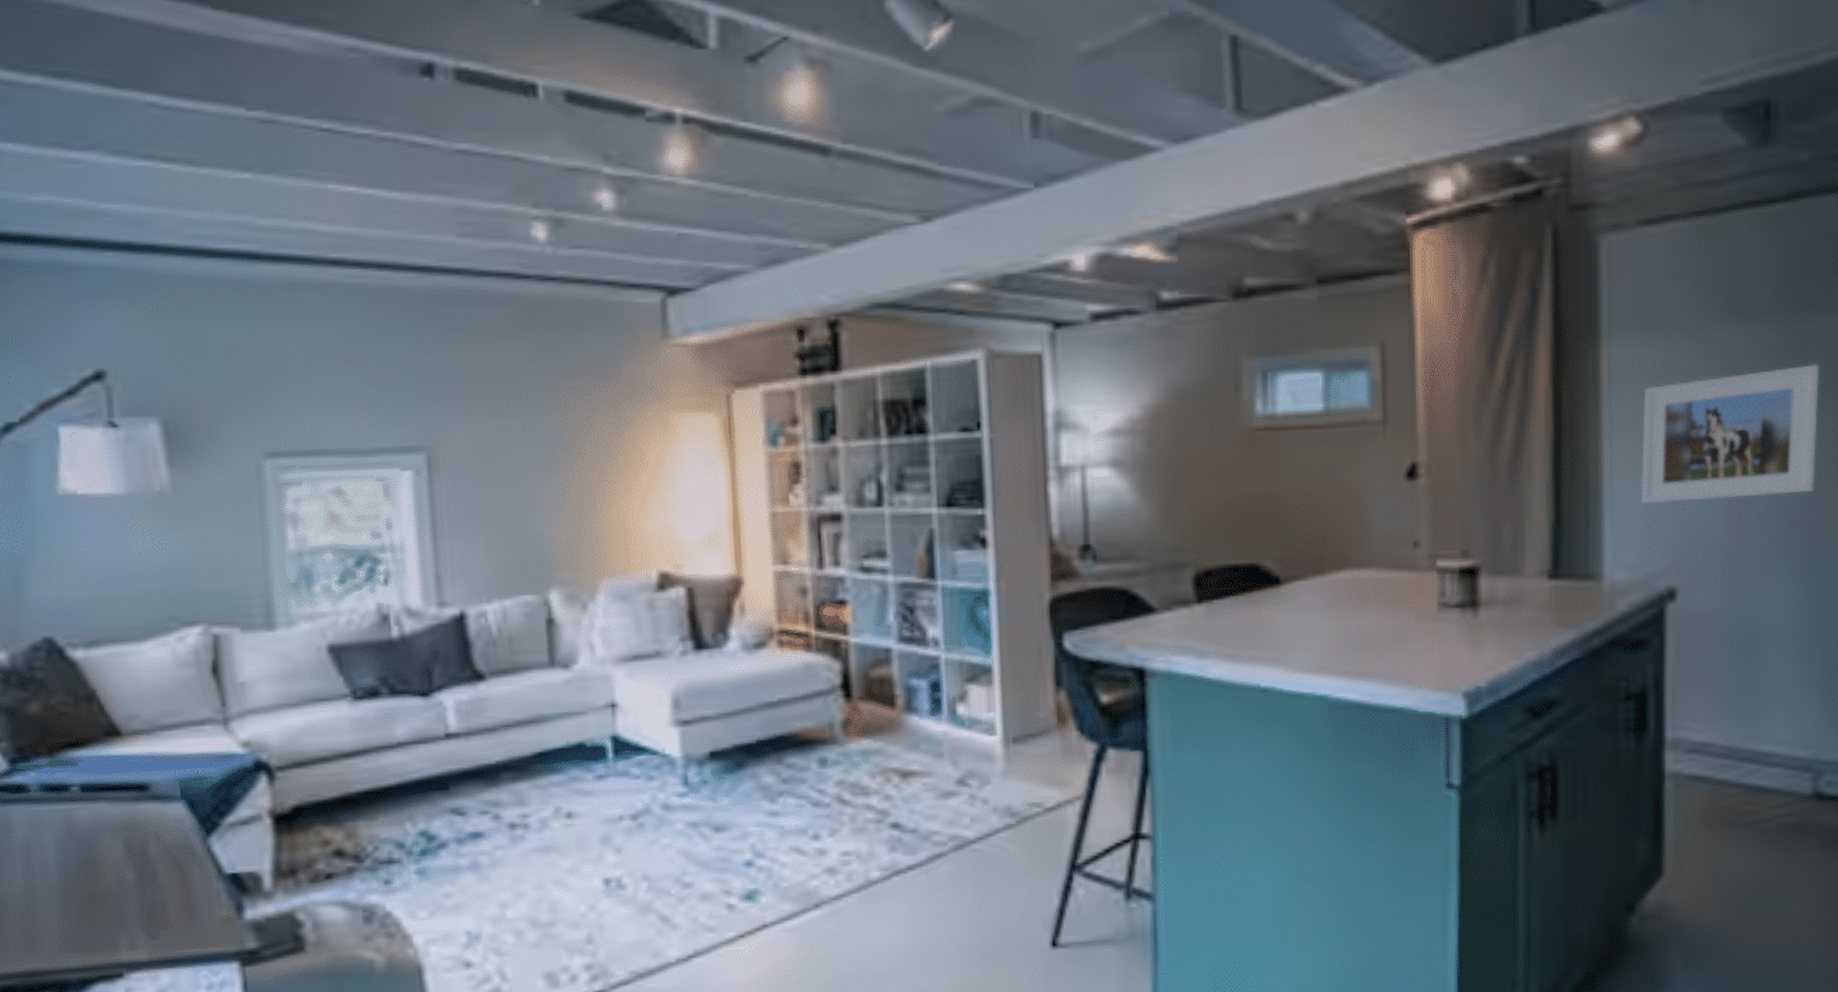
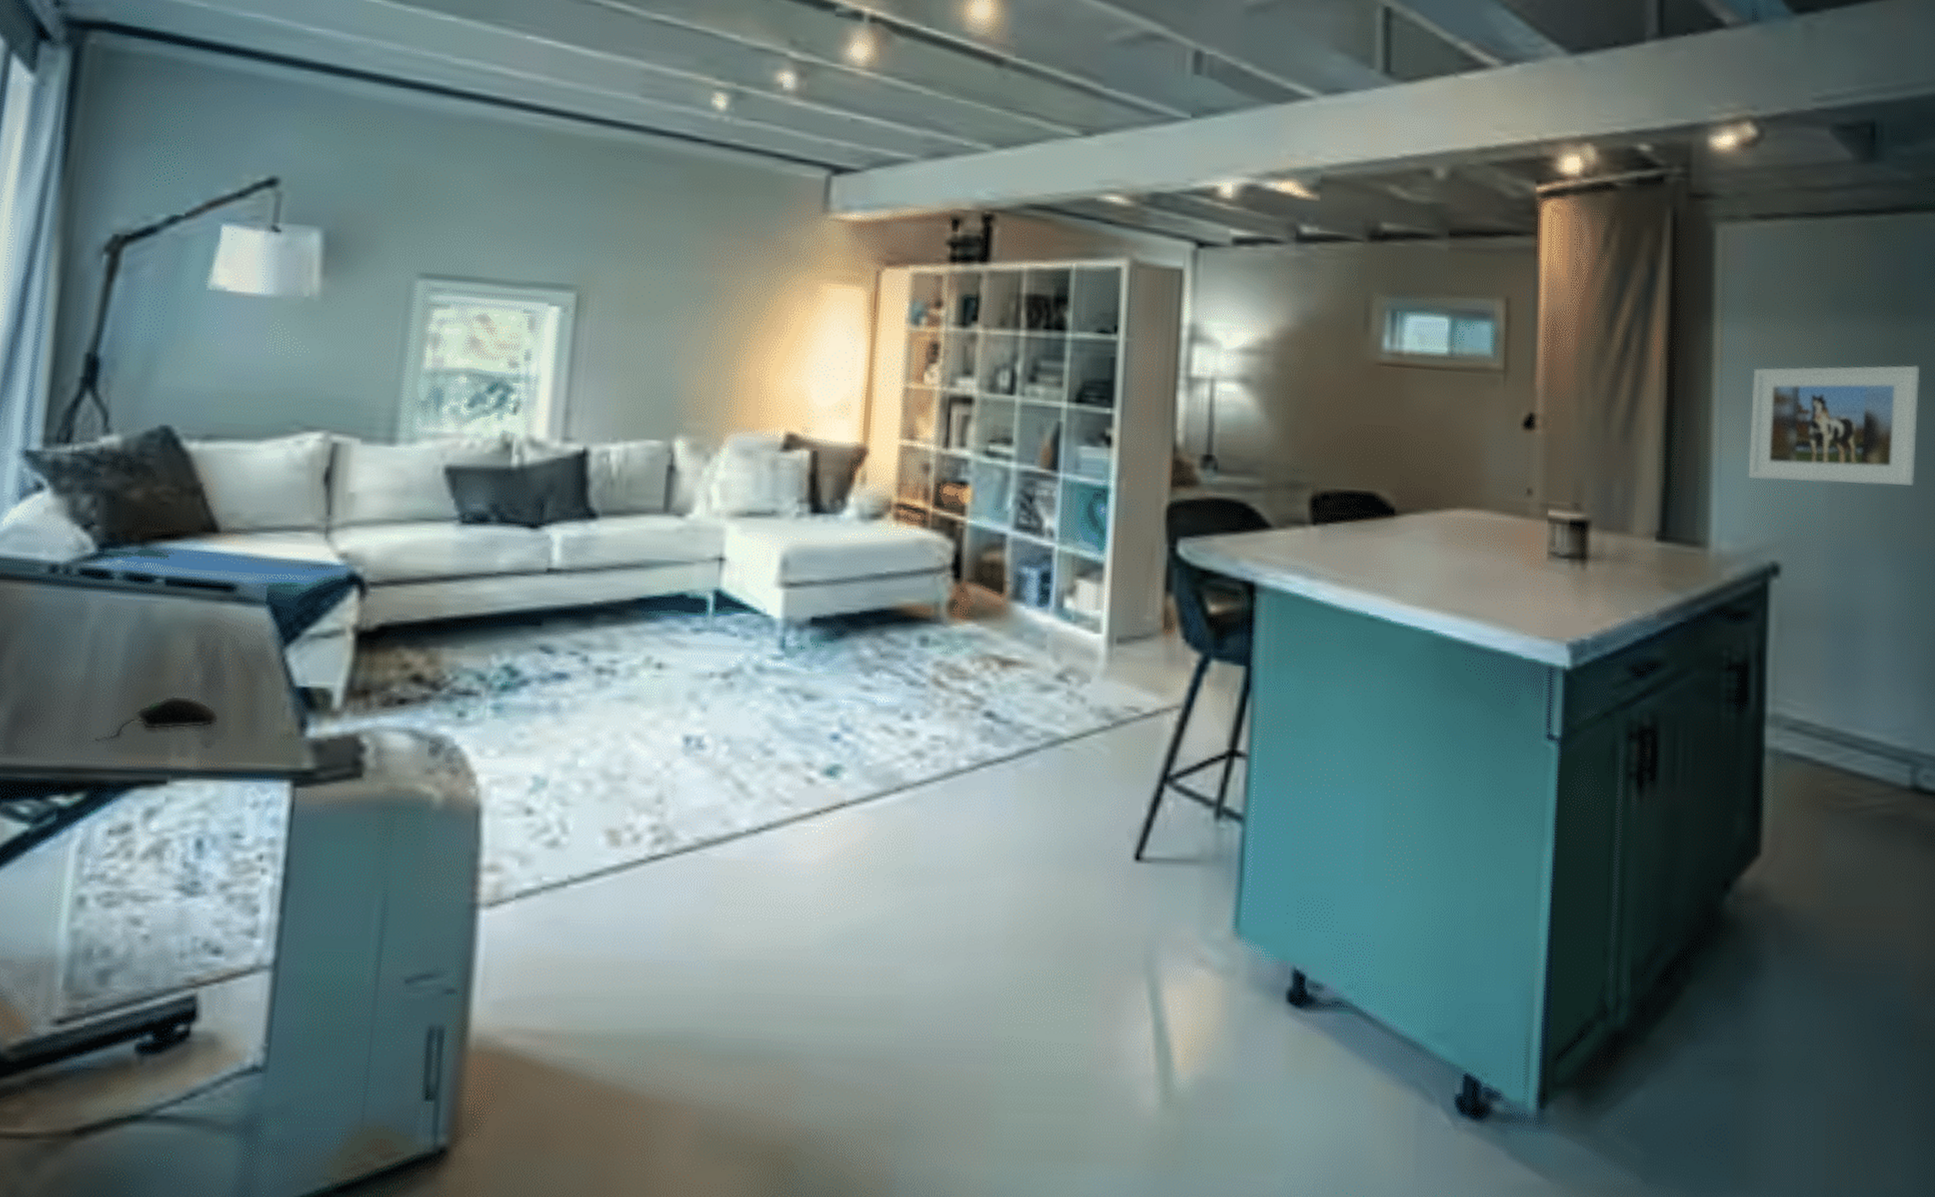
computer mouse: none [46,893,159,945] -> present [94,695,219,741]

